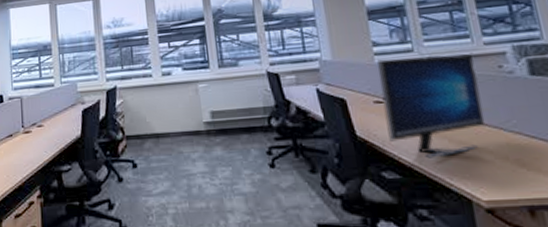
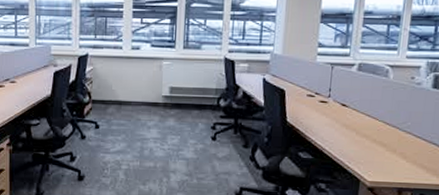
computer monitor: present [377,54,486,159] -> none [311,59,394,146]

